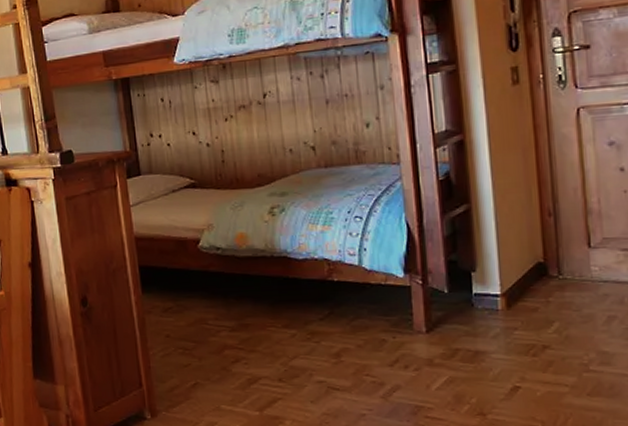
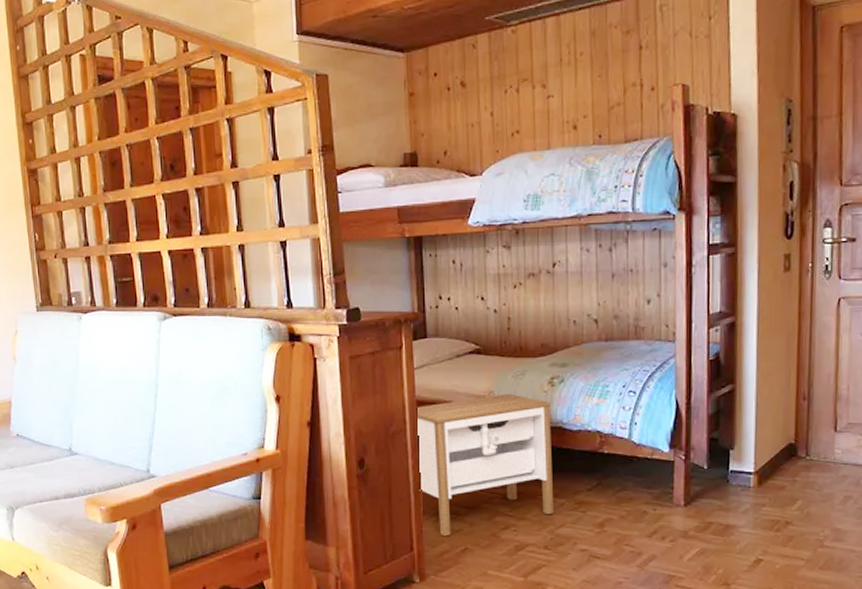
nightstand: none [136,225,285,372] -> present [417,393,554,537]

